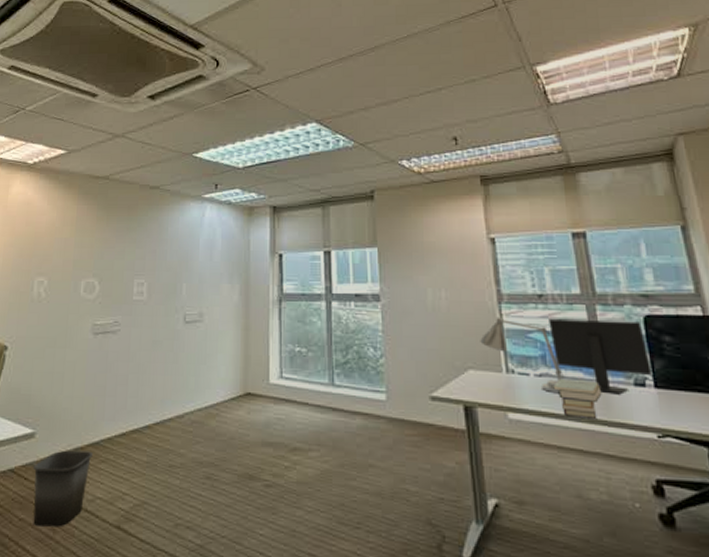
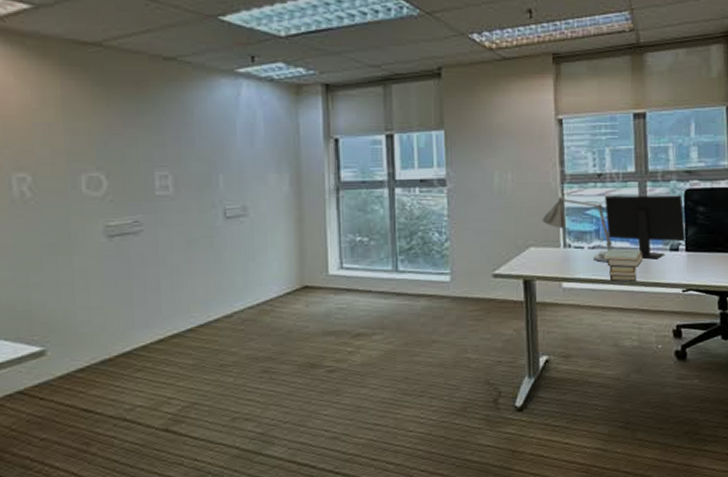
waste bin: present [33,450,93,527] -> none [49,361,125,443]

